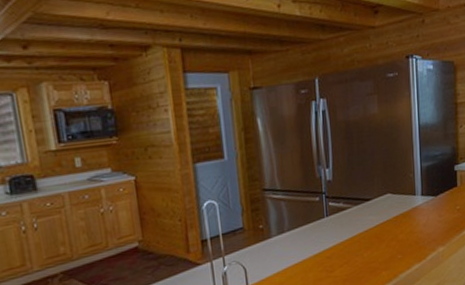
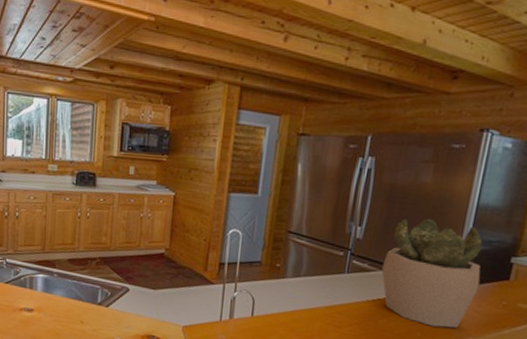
succulent plant: none [355,145,437,246] -> present [381,218,482,328]

